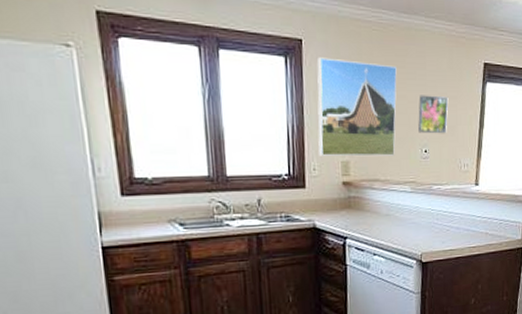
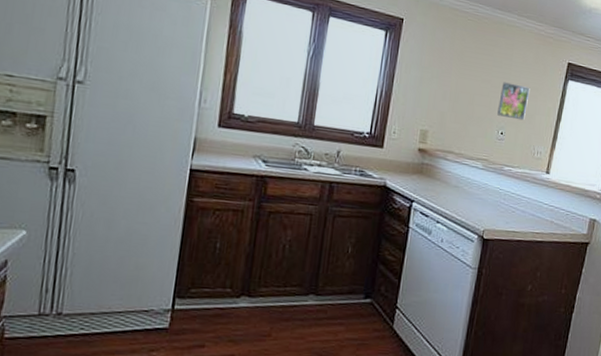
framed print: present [317,57,397,156] -> none [401,36,485,133]

